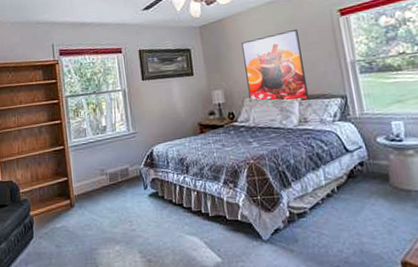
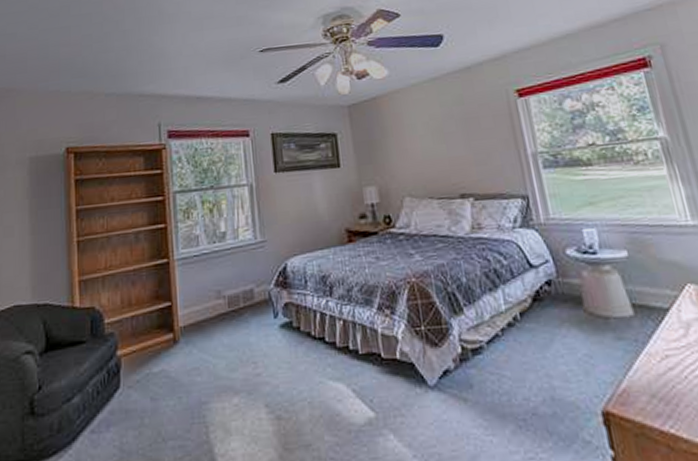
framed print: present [240,29,310,102] -> none [399,111,484,202]

